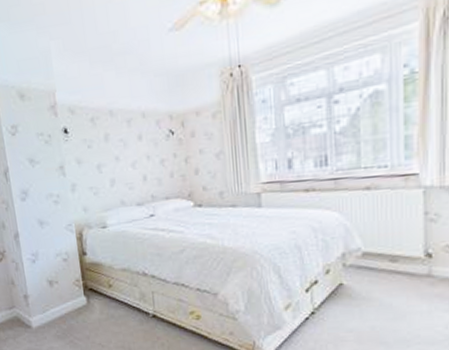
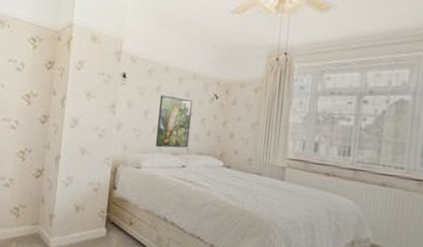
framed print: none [110,142,153,202] -> present [155,95,193,148]

